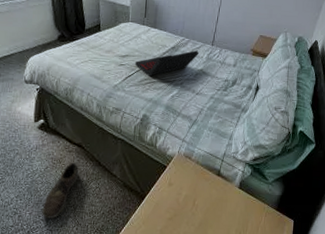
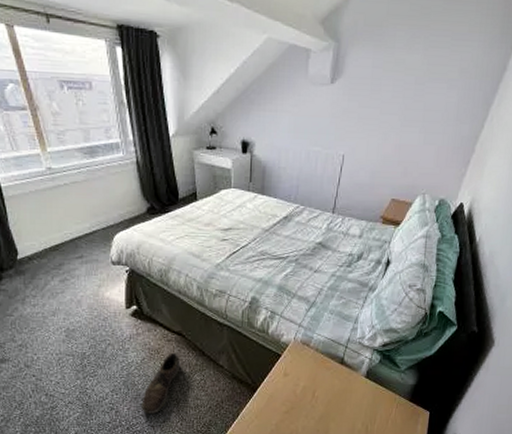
laptop: present [135,50,199,76] -> none [241,220,317,252]

